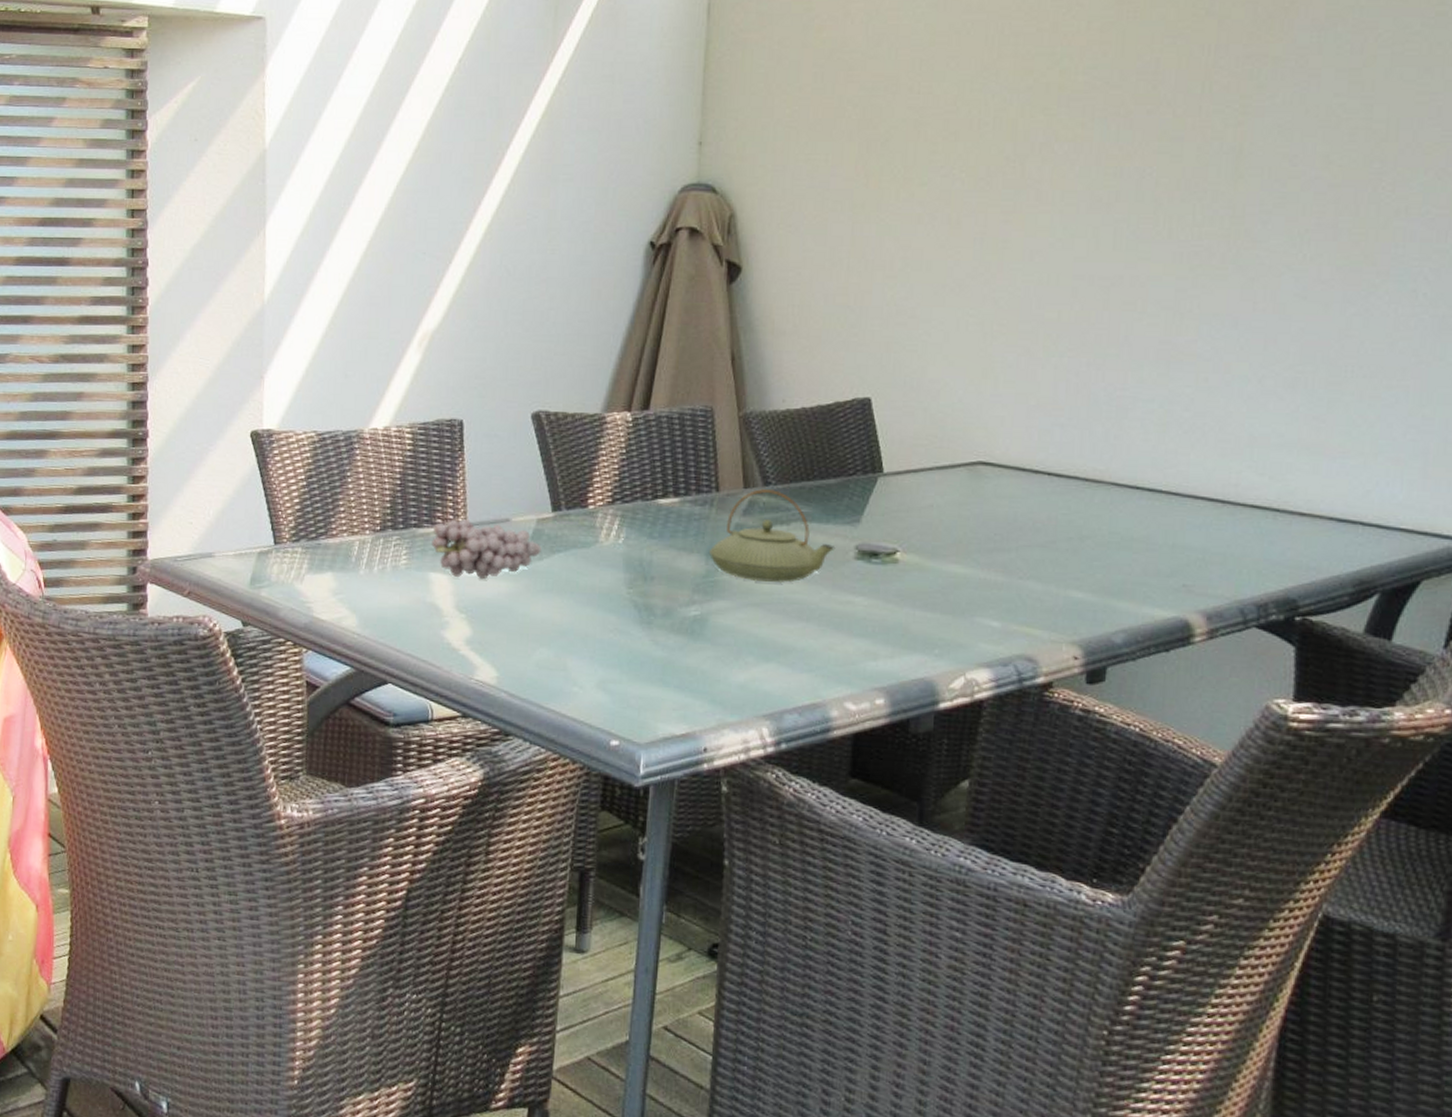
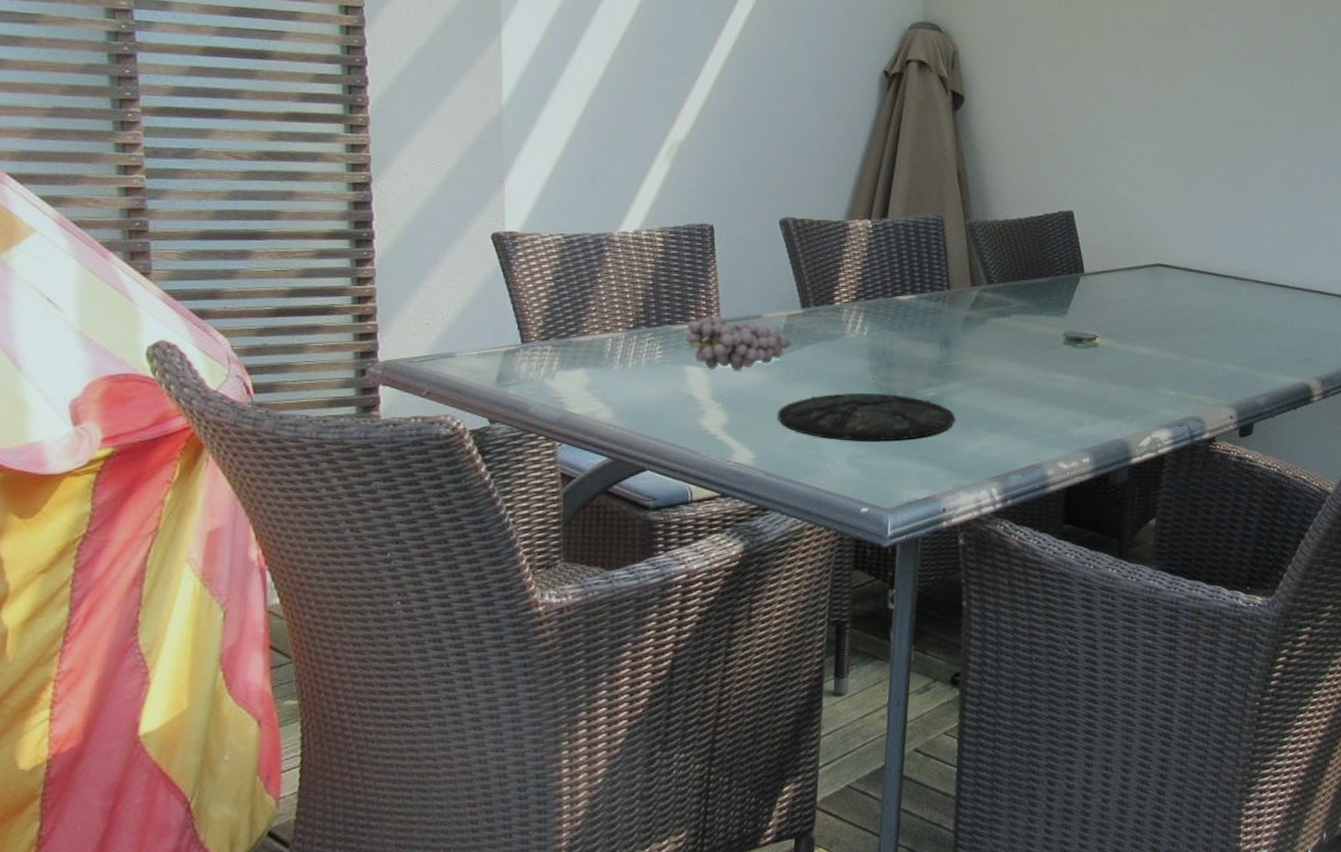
plate: none [522,608,721,666] -> present [777,393,955,442]
teapot: present [708,489,836,583] -> none [942,287,1048,365]

